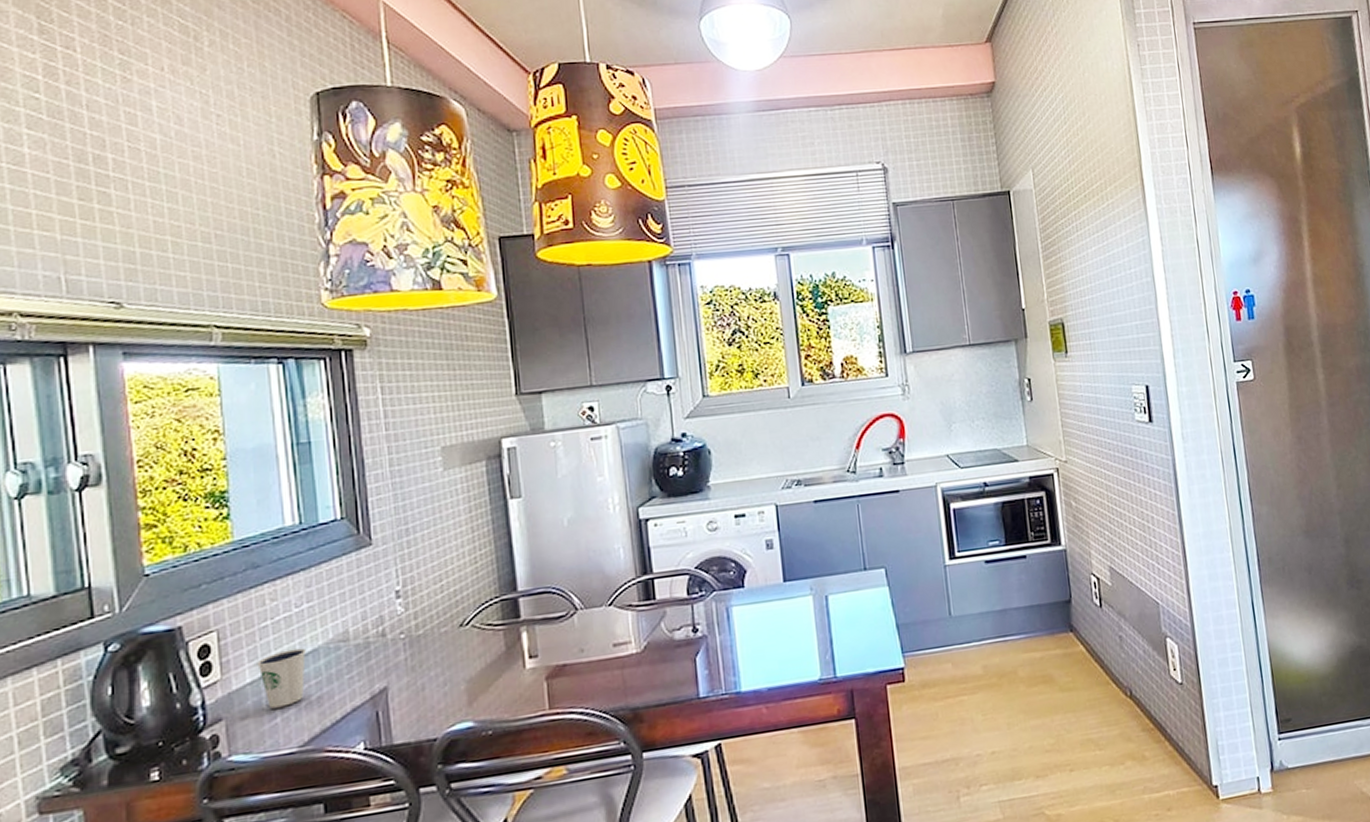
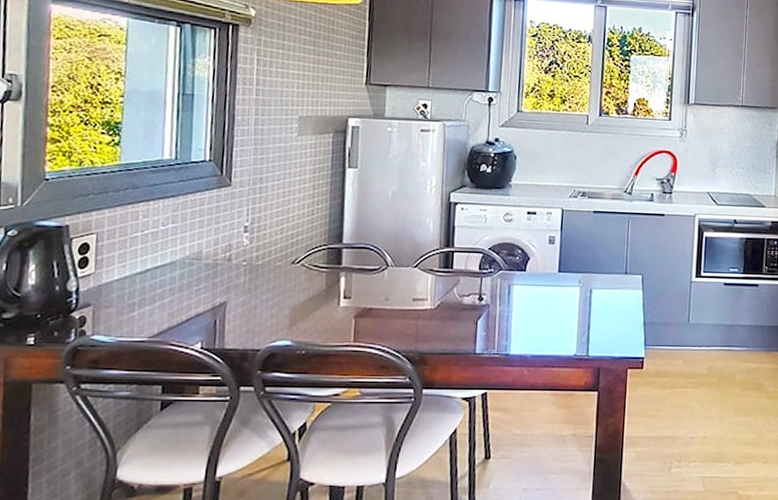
dixie cup: present [257,648,306,709] -> none [125,258,165,304]

